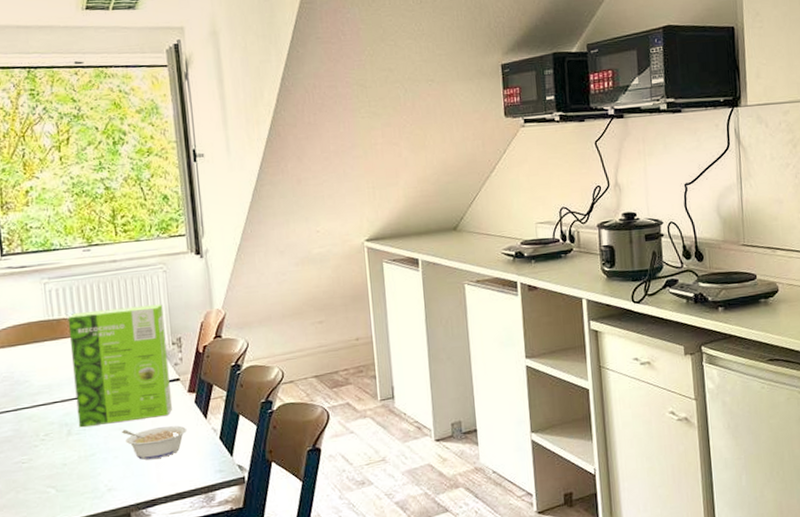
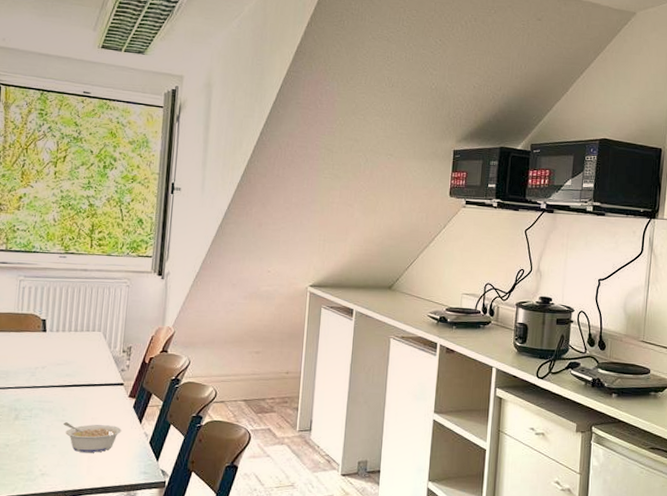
cake mix box: present [67,304,172,427] -> none [26,310,121,416]

